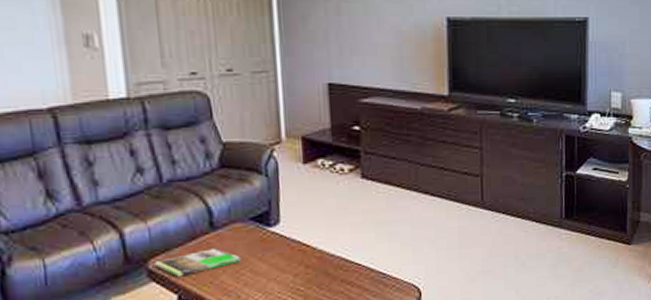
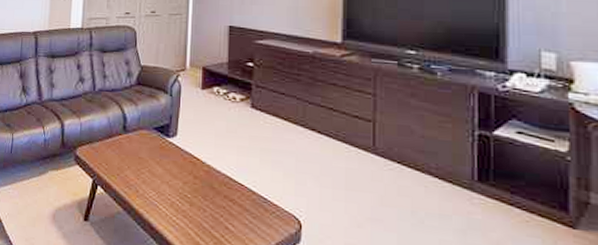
magazine: present [155,248,242,277] -> none [81,147,144,166]

